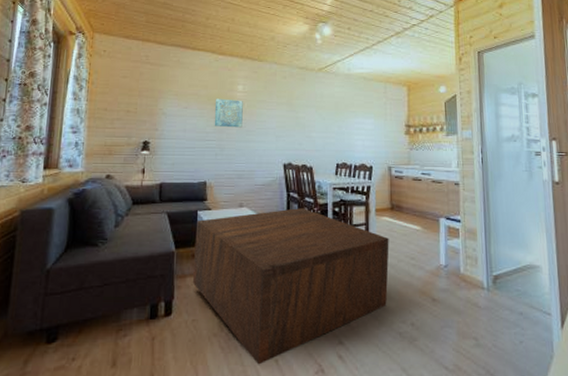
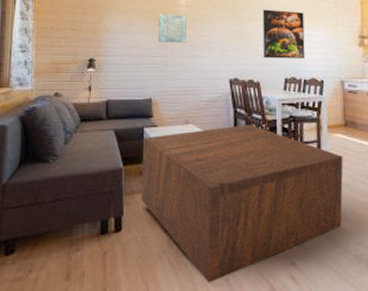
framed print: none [317,97,356,145] -> present [262,9,305,59]

